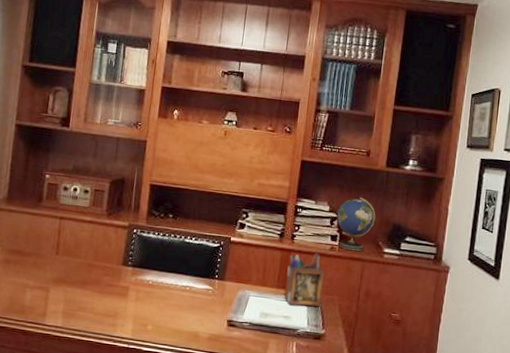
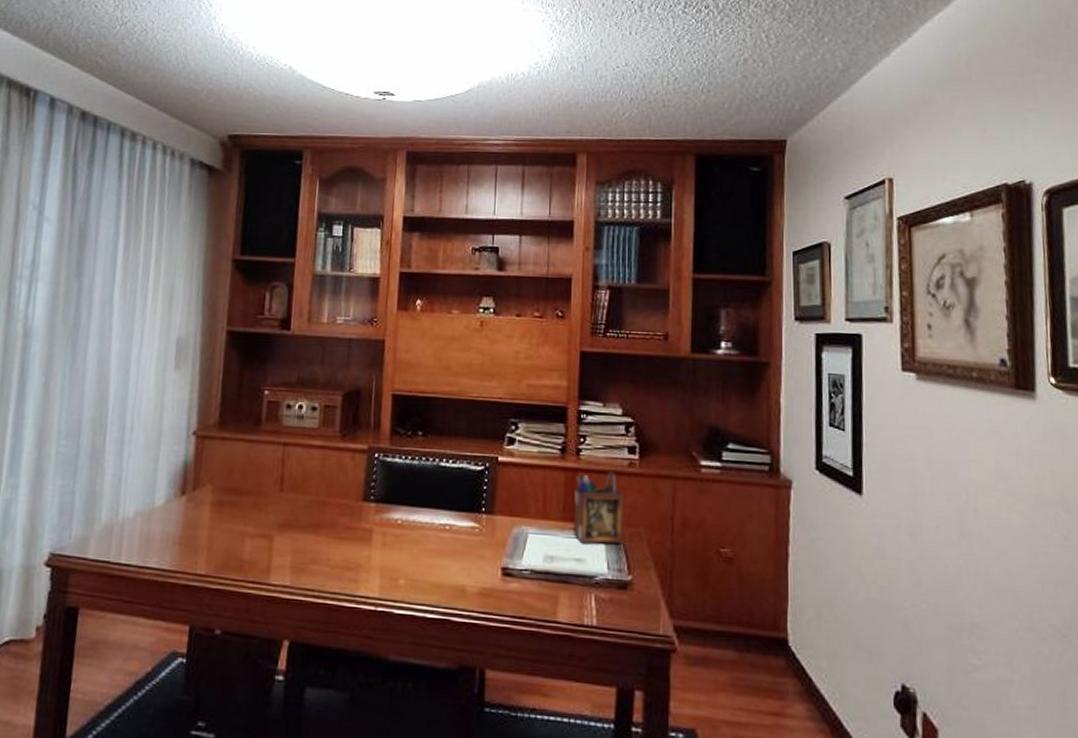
globe: present [336,197,376,252] -> none [632,394,684,467]

